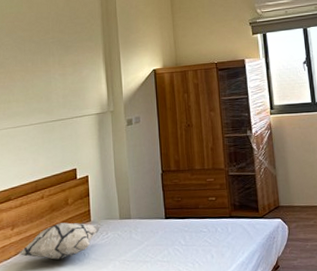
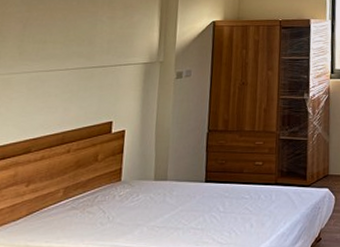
decorative pillow: present [19,222,101,260] -> none [31,181,131,222]

